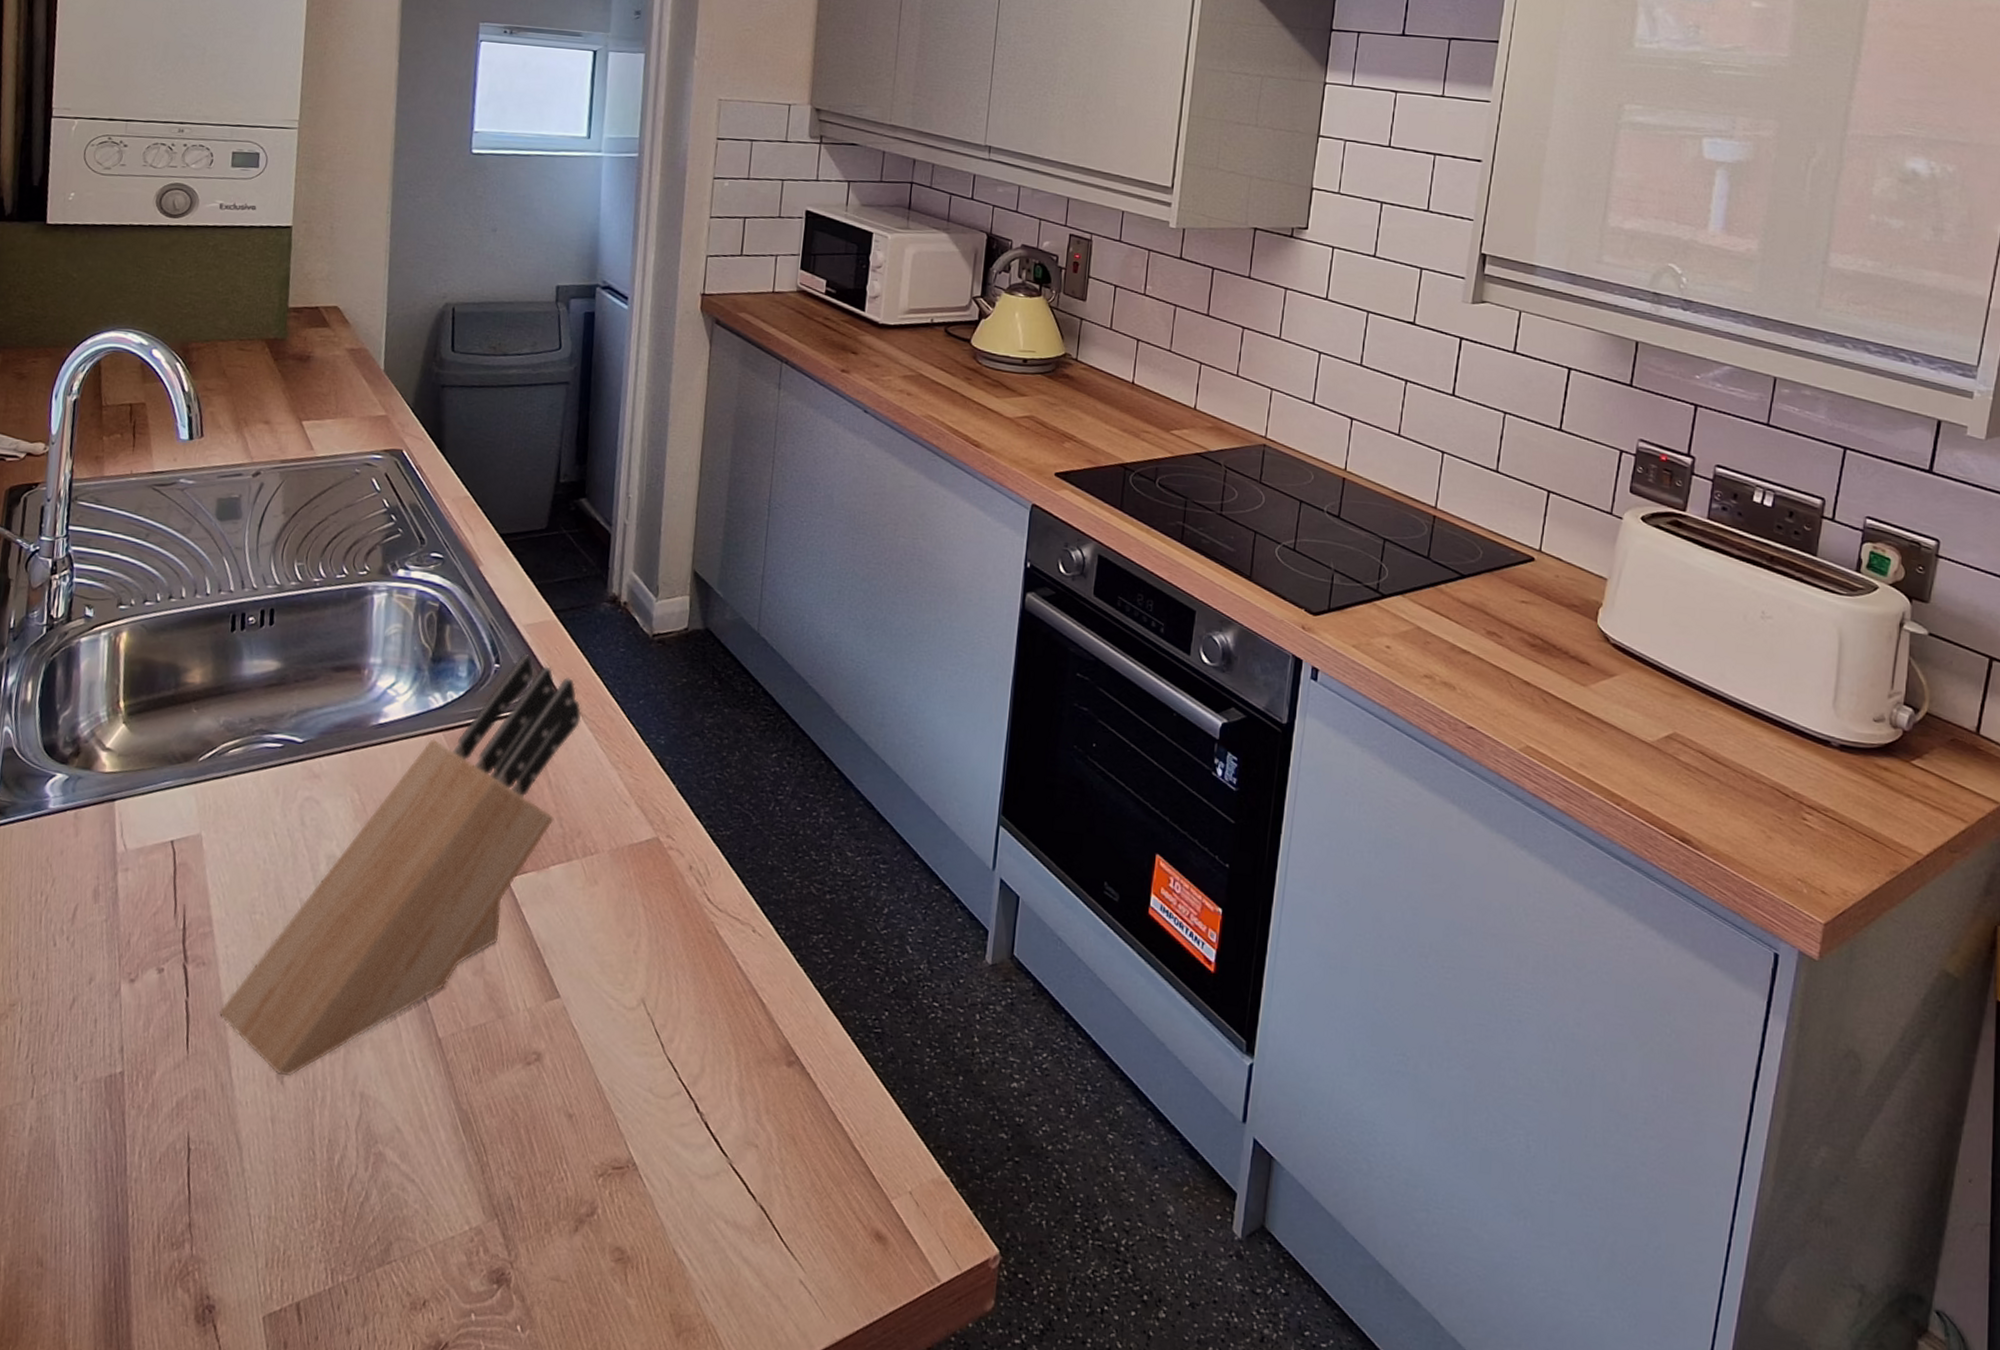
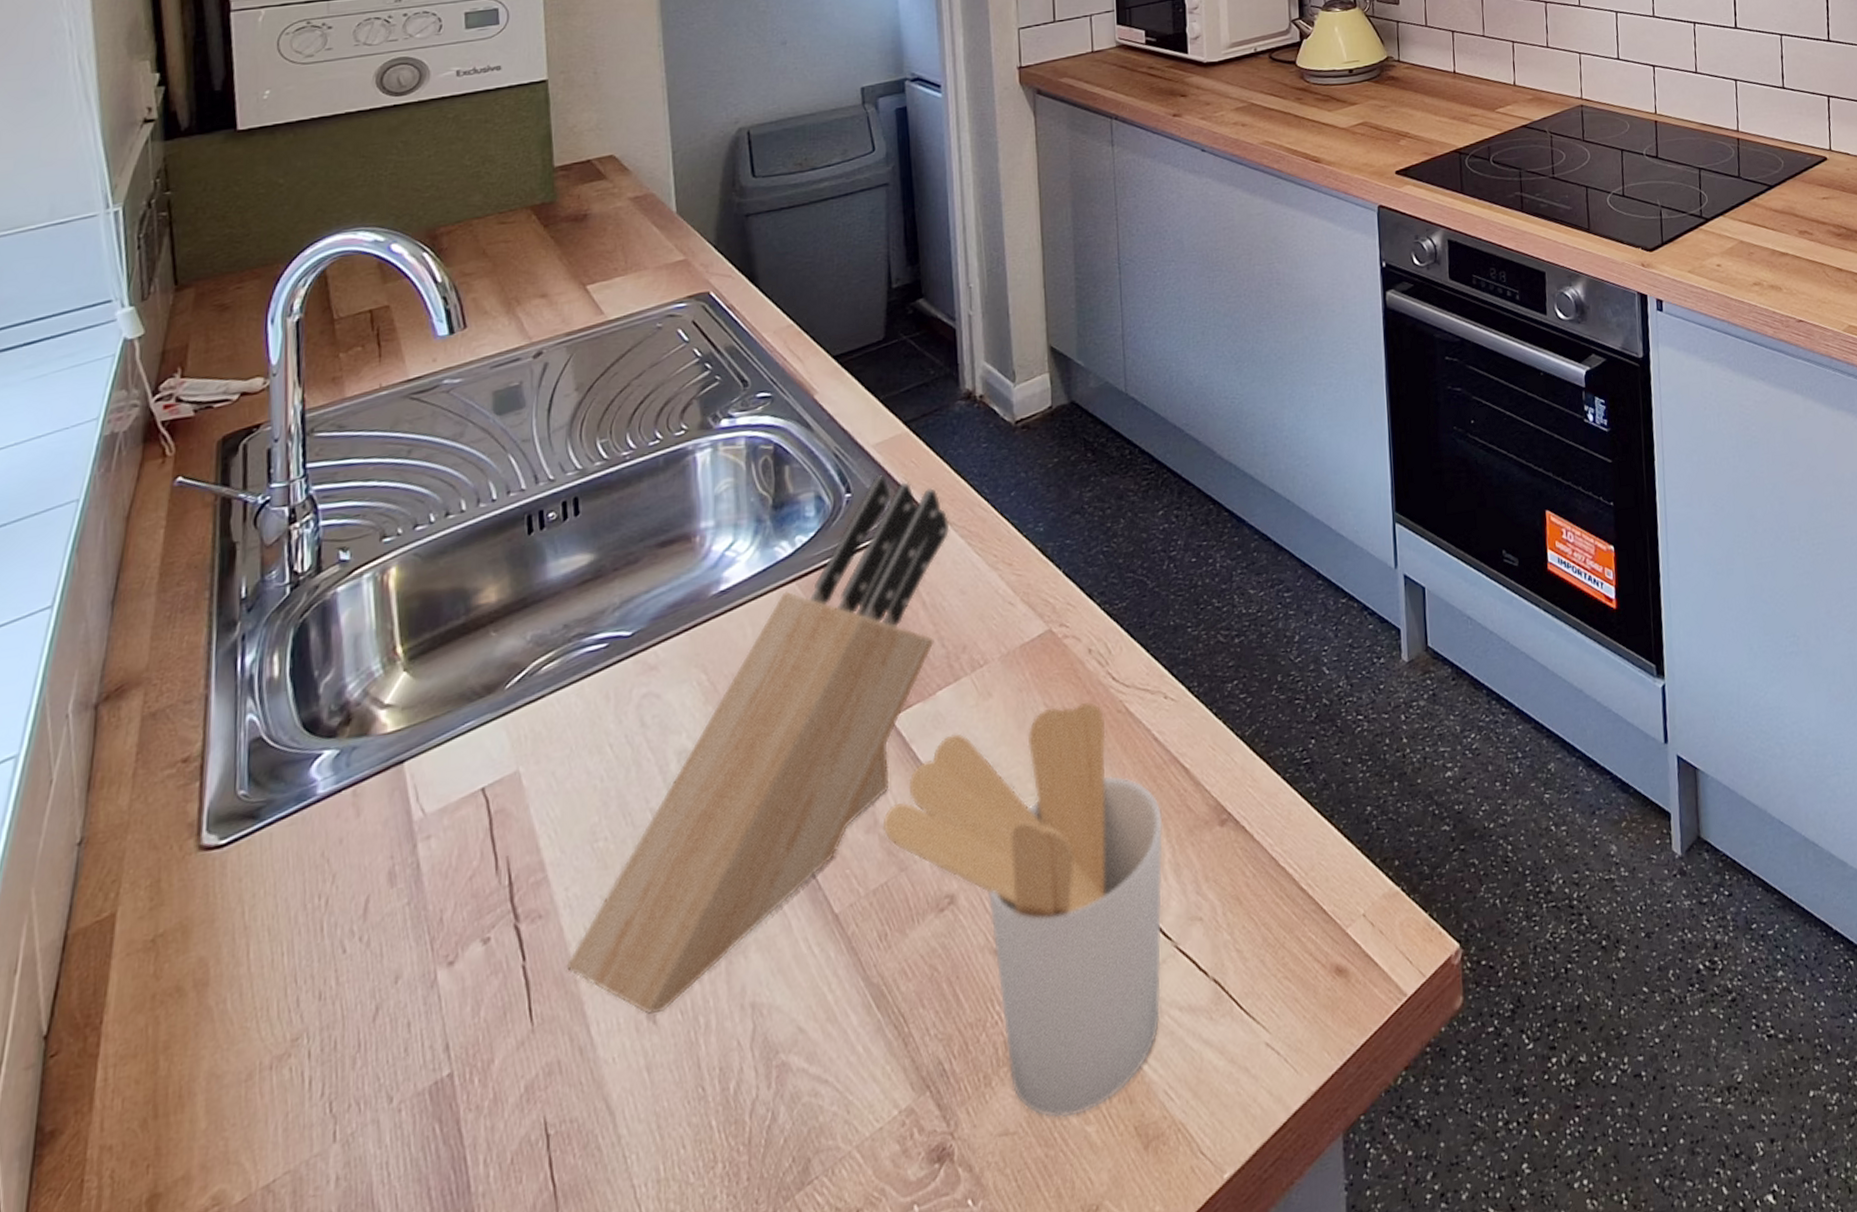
utensil holder: none [488,908,735,1286] -> present [882,701,1163,1118]

